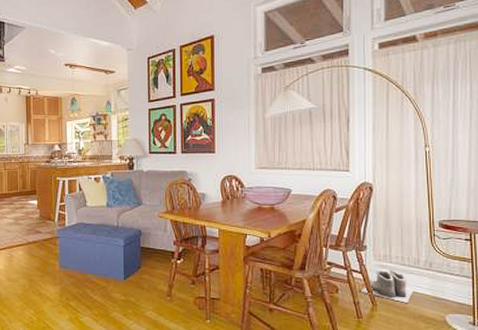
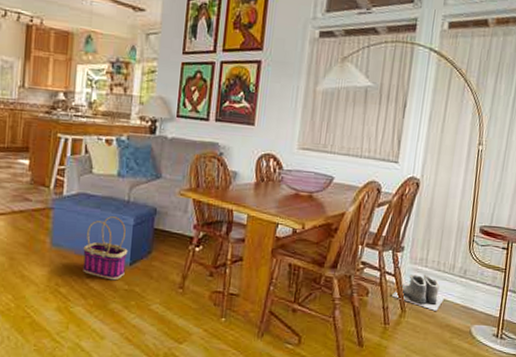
basket: none [85,240,121,293] -> present [83,216,128,281]

